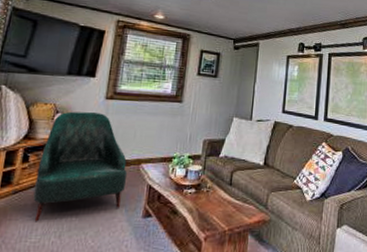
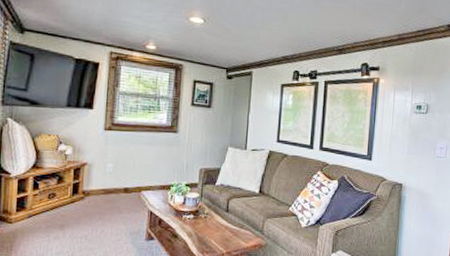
armchair: present [33,111,128,222] -> none [46,142,130,243]

